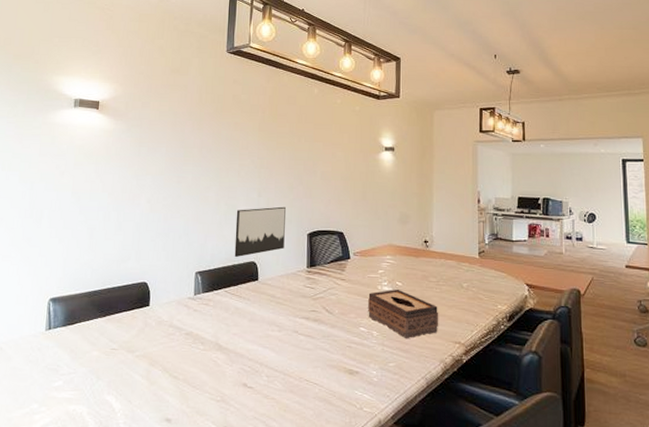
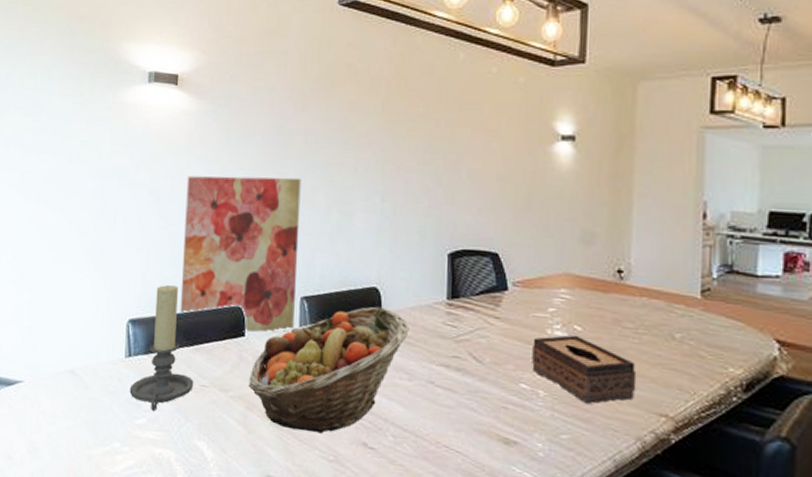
candle holder: none [48,268,106,373] -> present [129,285,194,410]
wall art: none [95,180,197,303] -> present [179,176,301,333]
fruit basket: none [152,276,279,380] -> present [249,306,409,434]
wall art: present [234,206,286,258] -> none [350,215,418,282]

